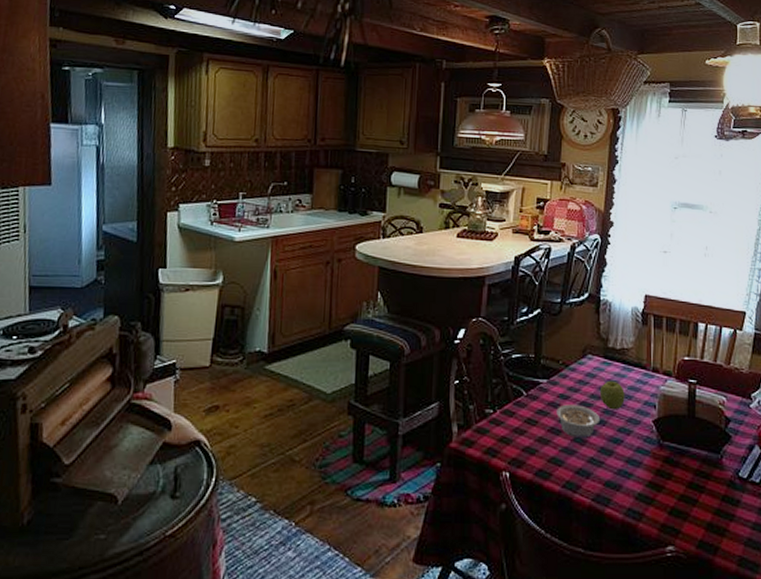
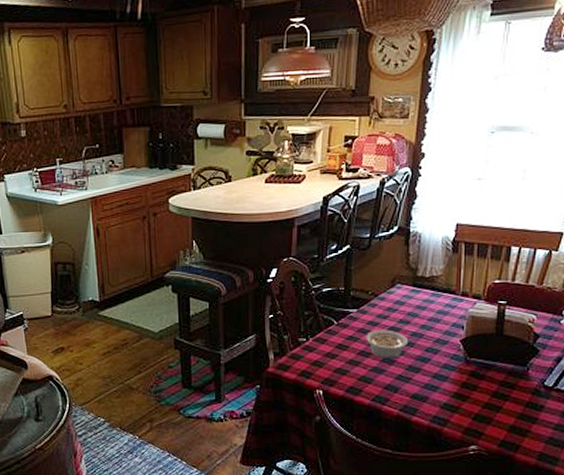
apple: present [599,380,625,410] -> none [408,306,433,333]

